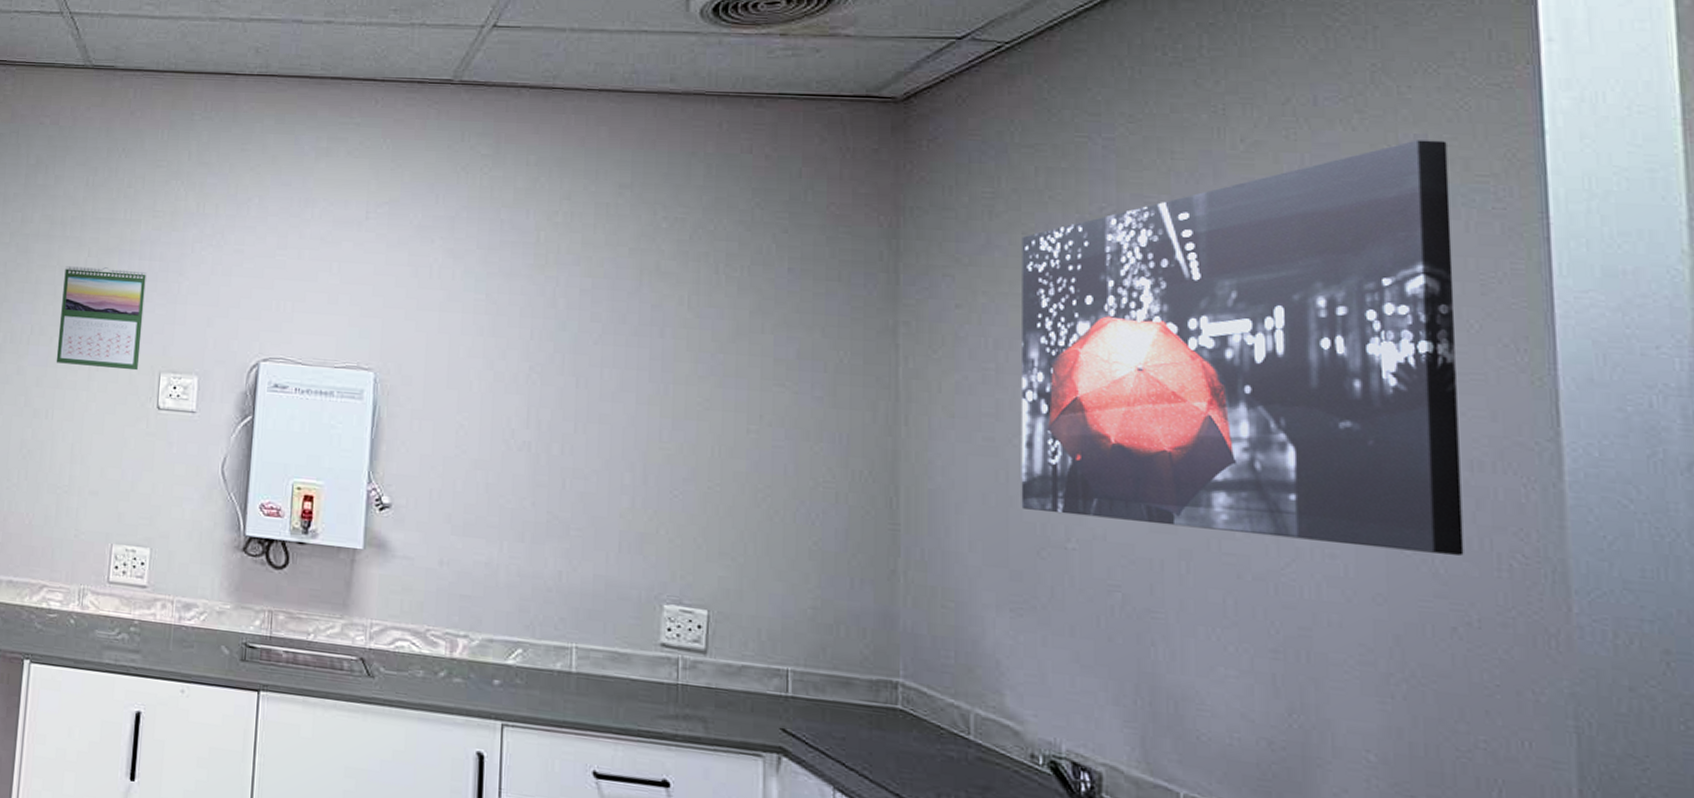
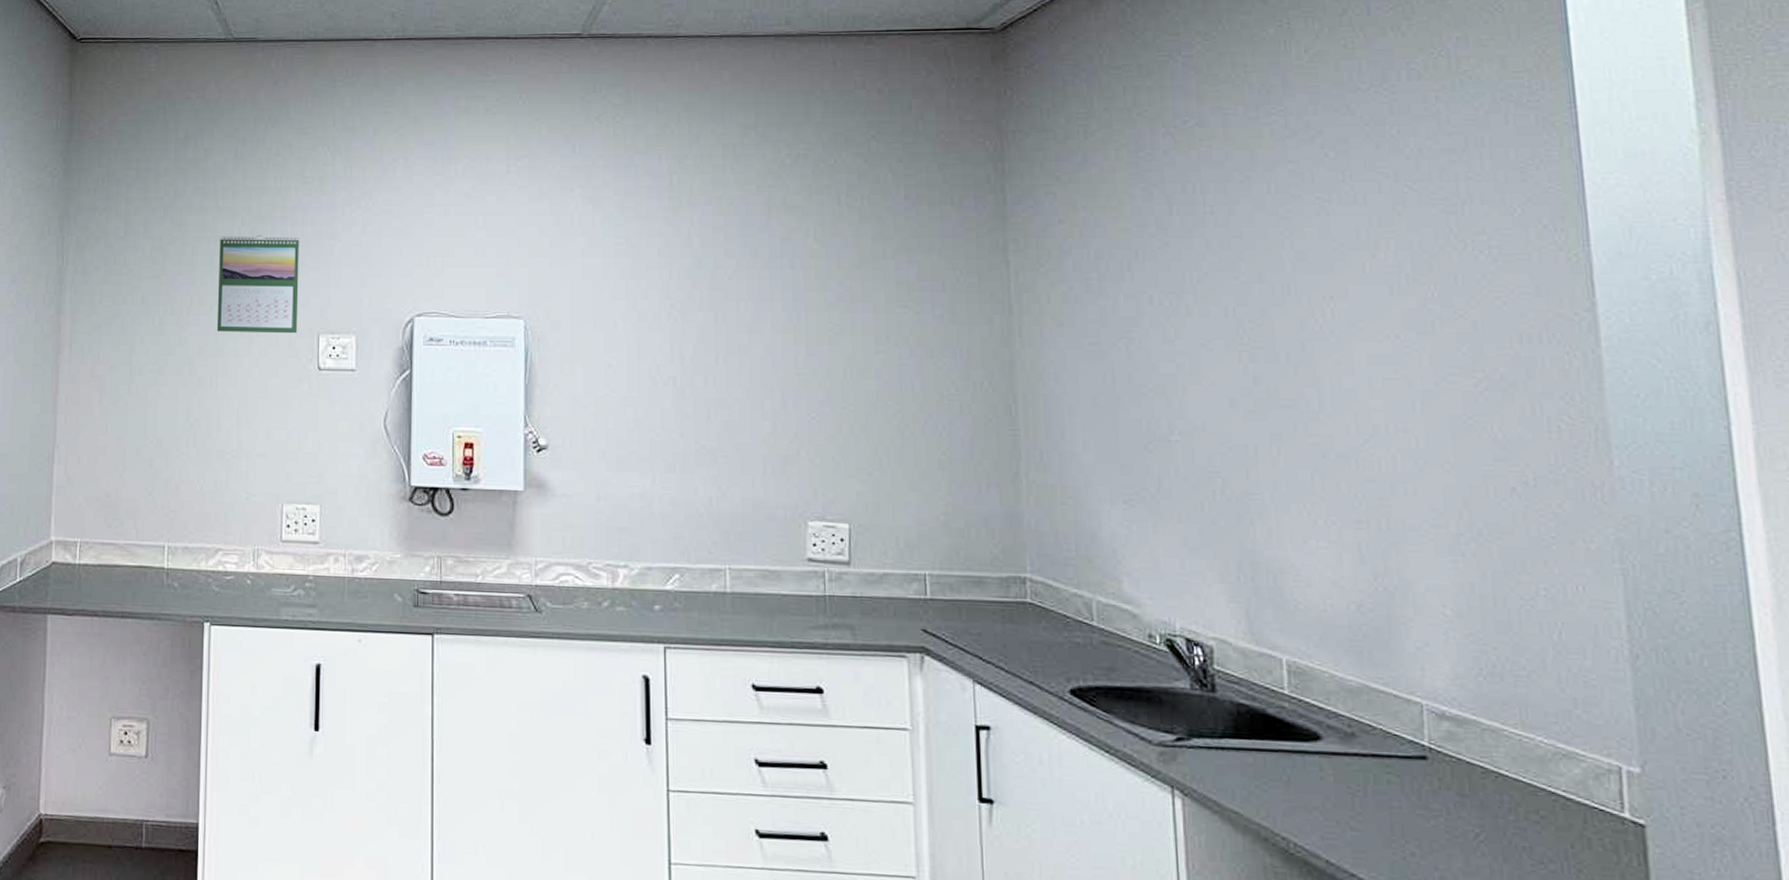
wall art: present [1021,140,1464,556] -> none [1115,41,1519,421]

